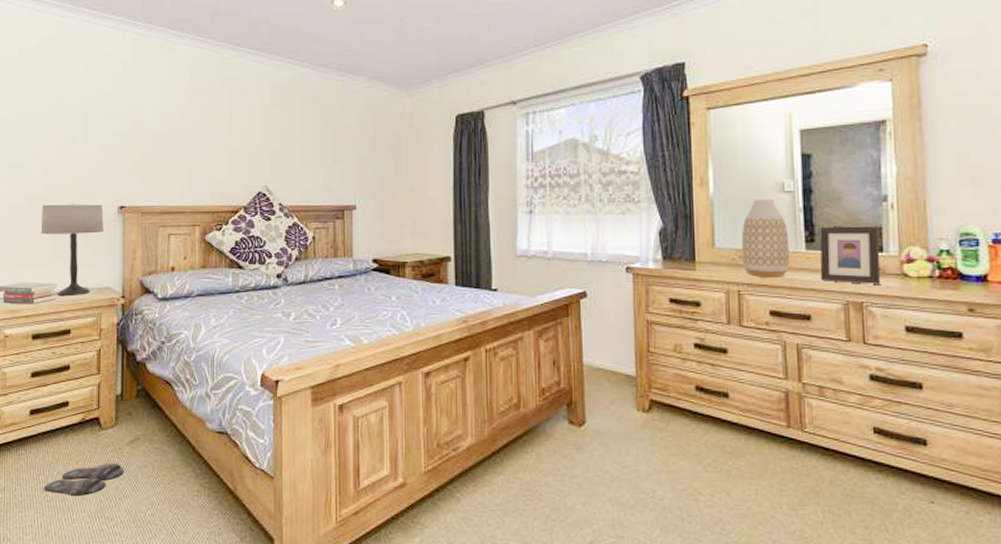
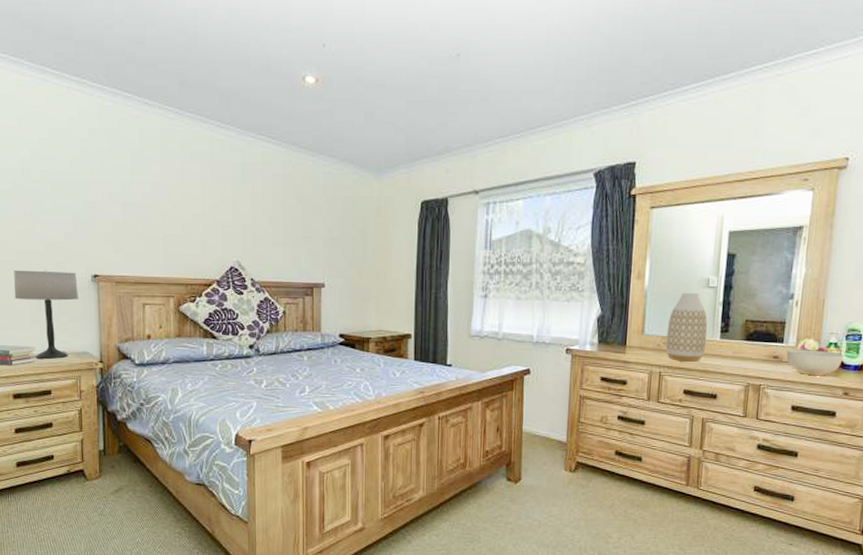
slippers: present [44,463,124,496] -> none [35,509,110,537]
picture frame: present [820,226,881,284] -> none [729,319,783,370]
bowl: none [888,259,960,290] -> present [786,349,844,376]

